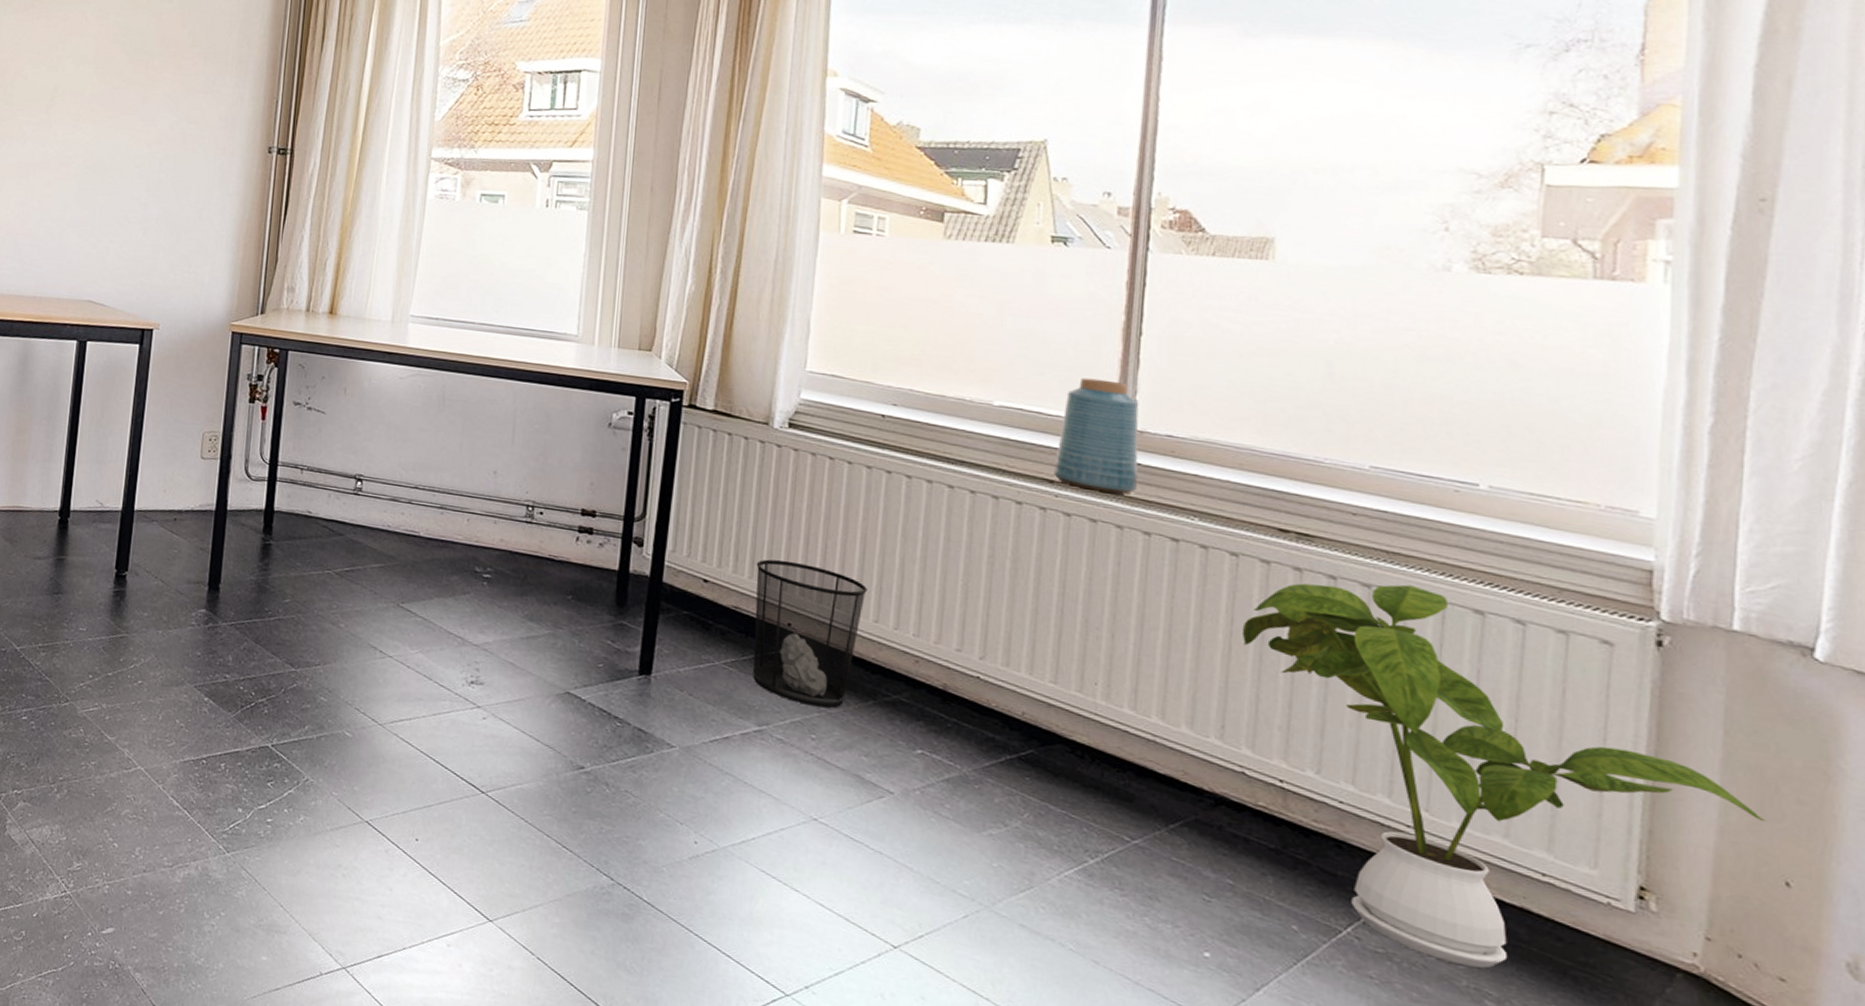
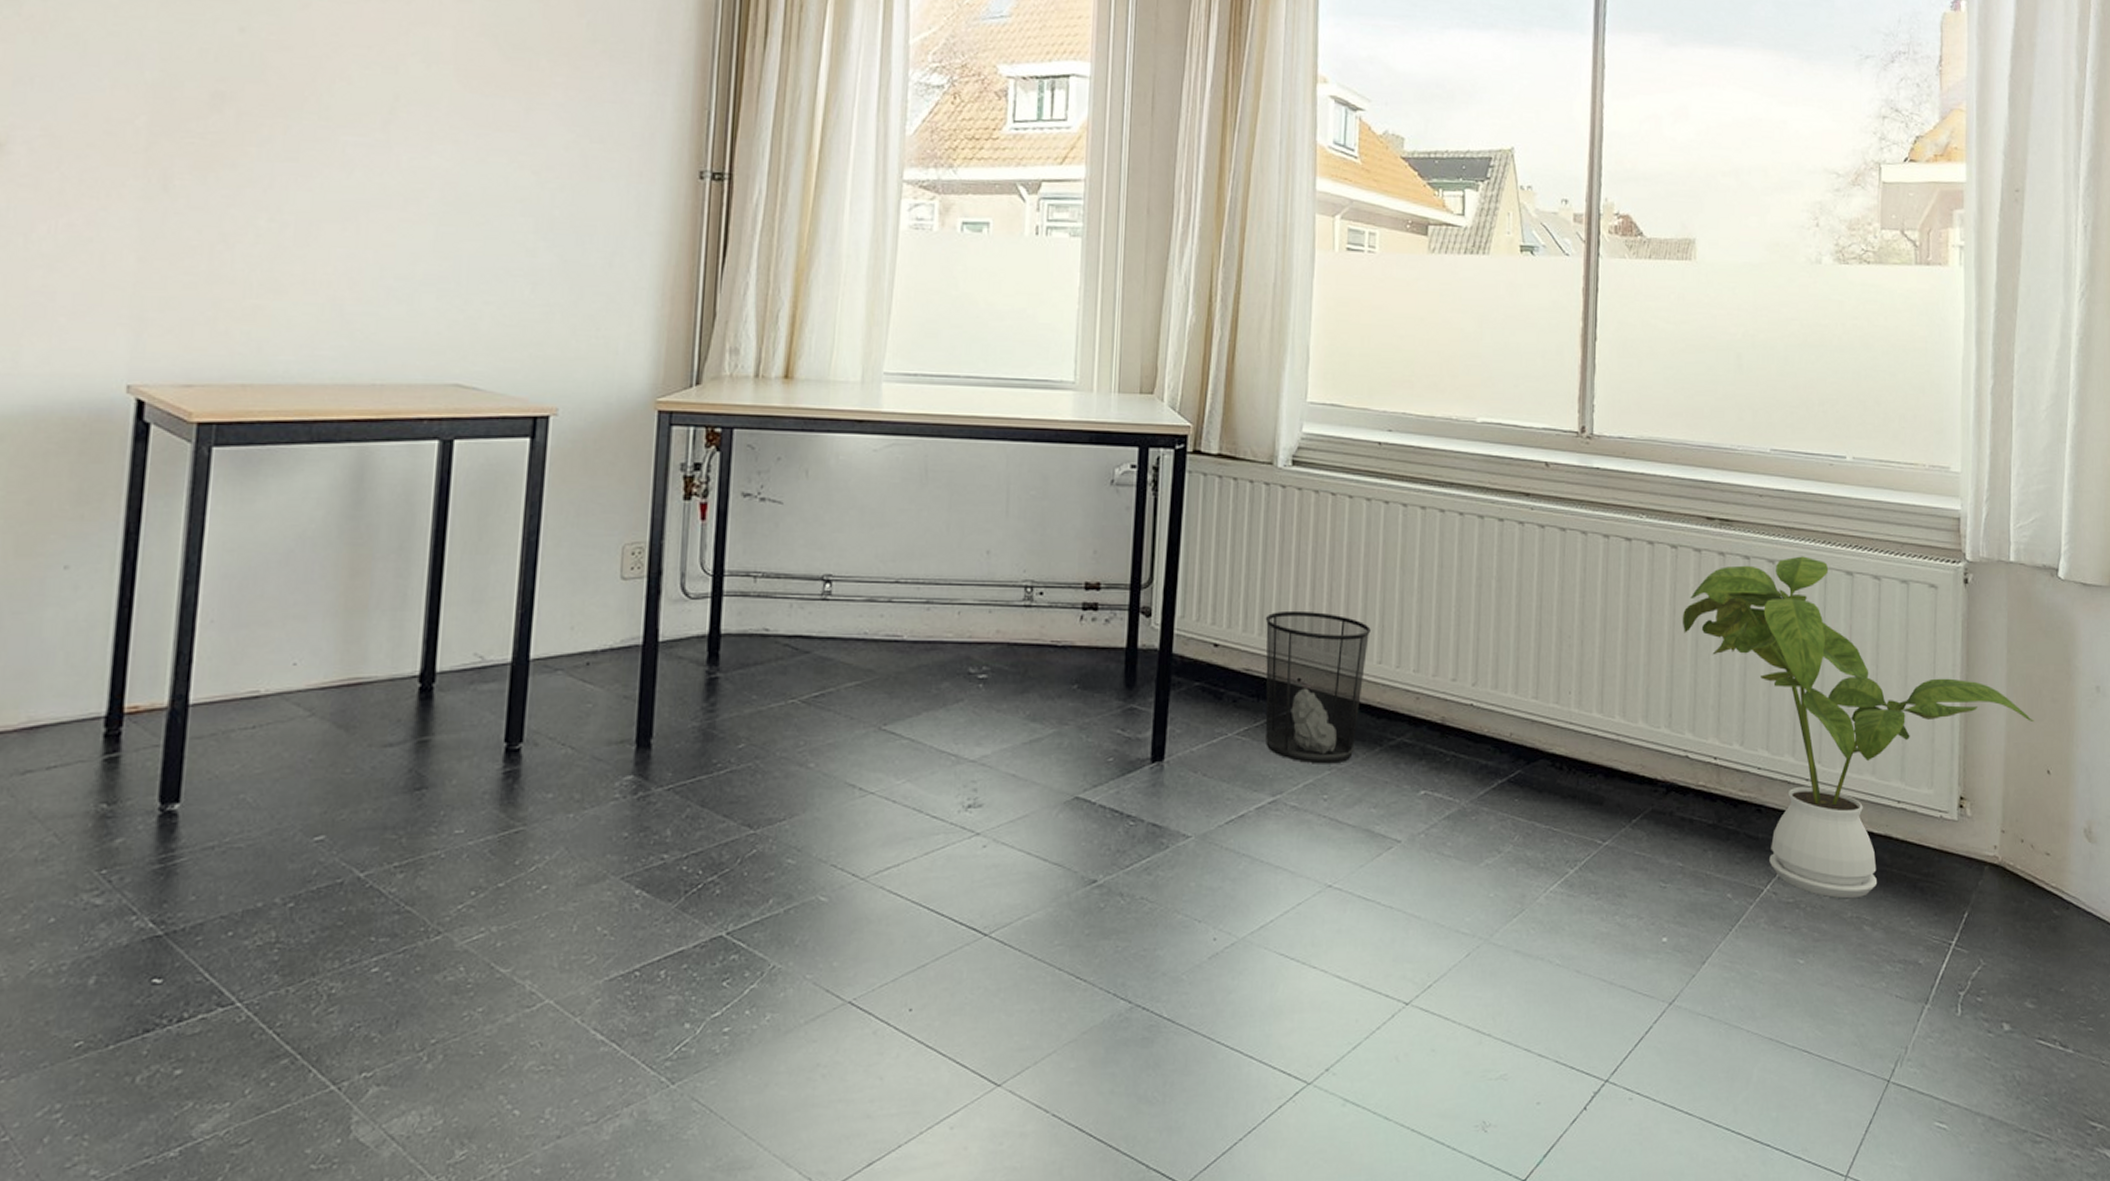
vase: present [1054,377,1139,495] -> none [1529,386,1598,500]

